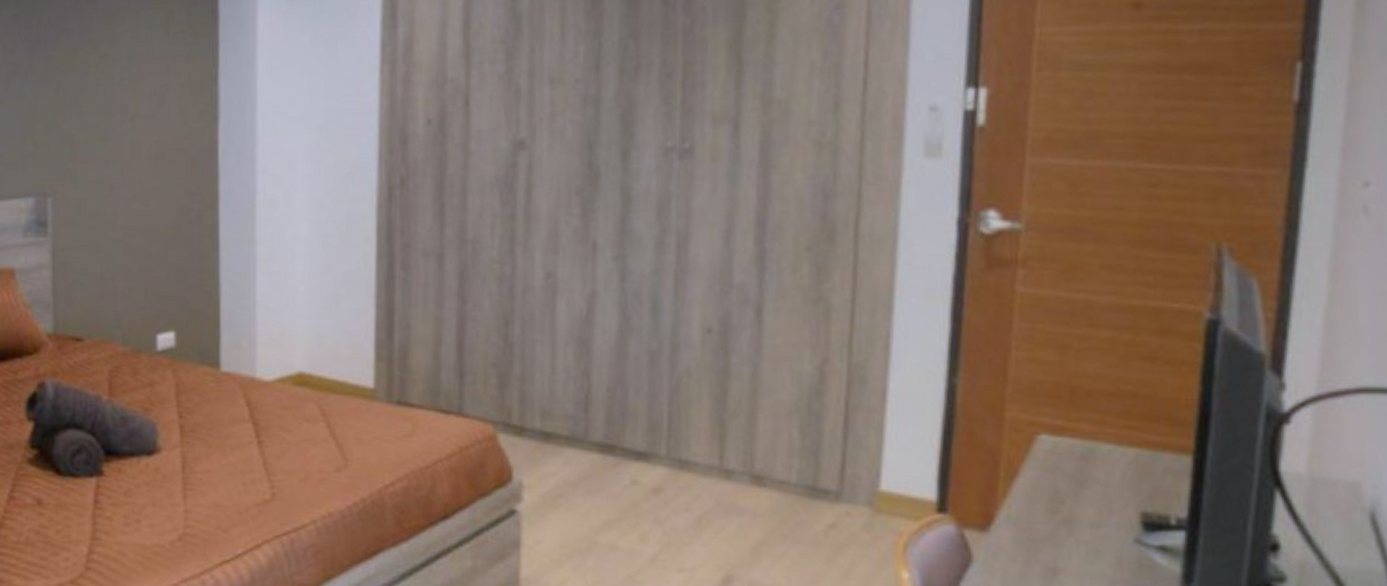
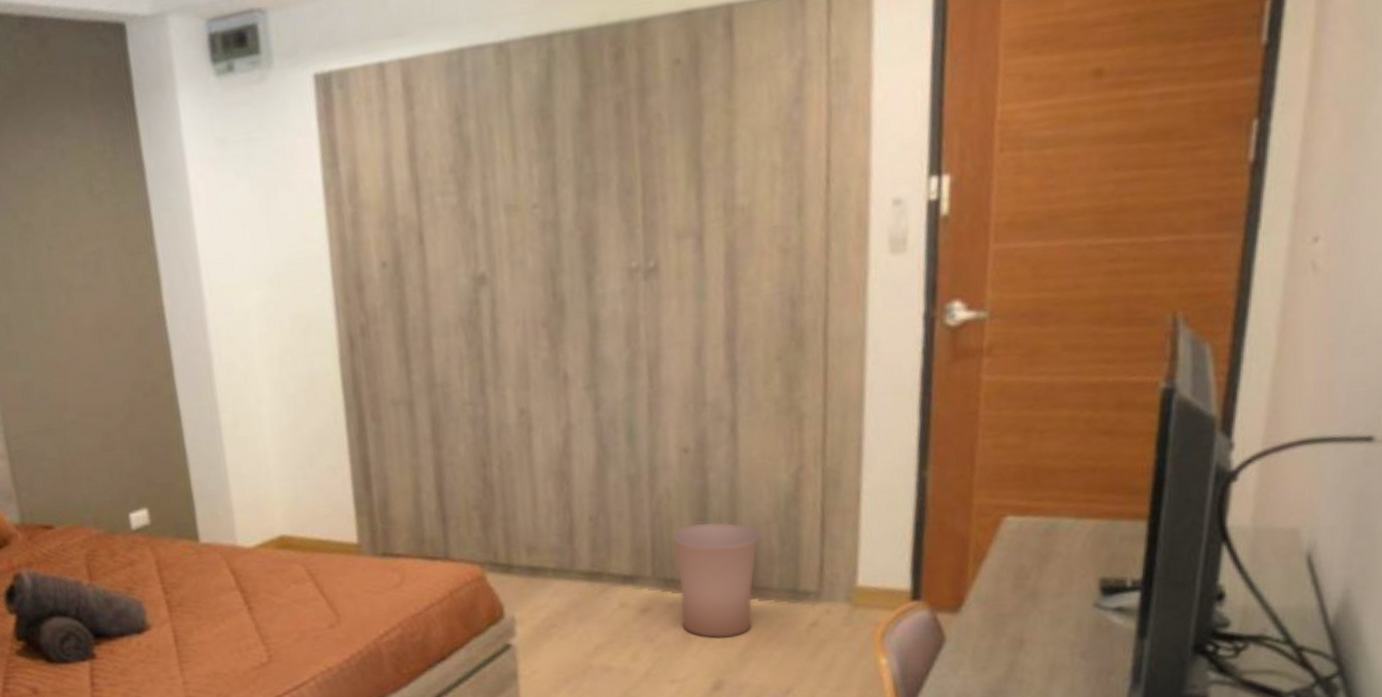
waste bin: none [689,406,781,530] -> present [671,521,761,639]

